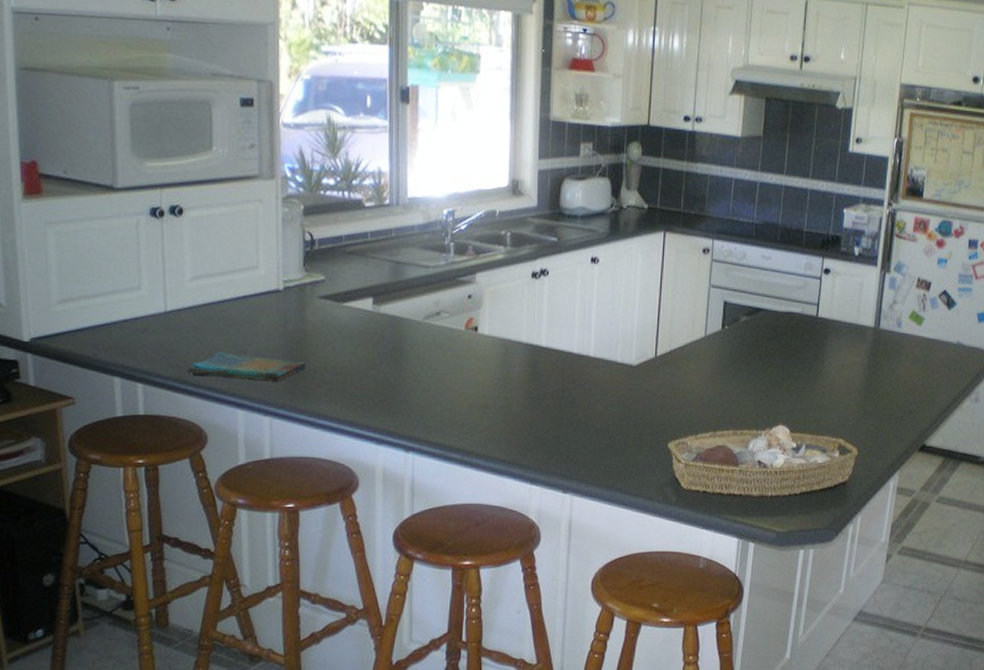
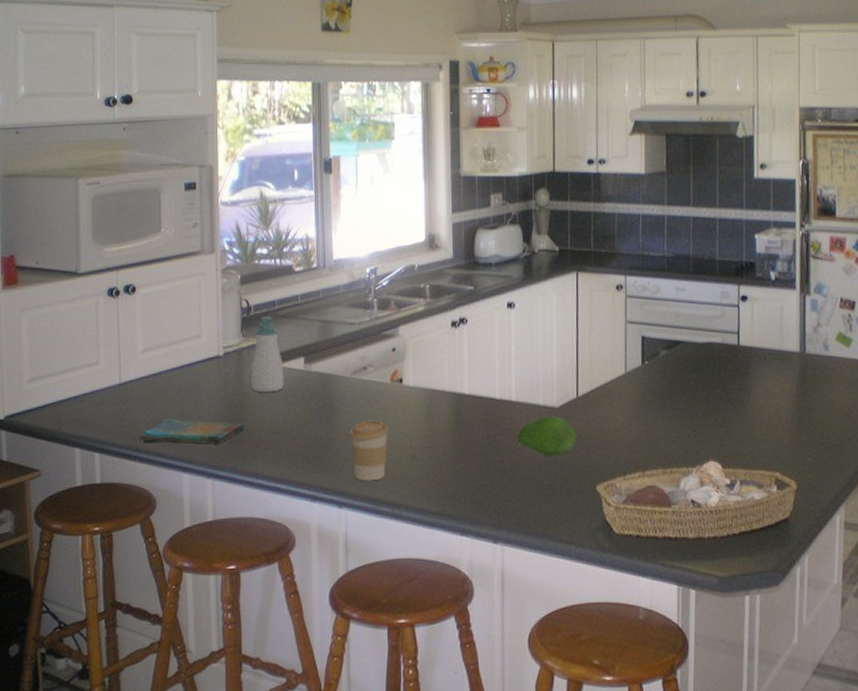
soap bottle: none [314,251,350,332] -> present [252,316,284,393]
coffee cup: none [419,366,462,427] -> present [349,420,389,481]
fruit: none [592,373,653,413] -> present [517,415,577,456]

